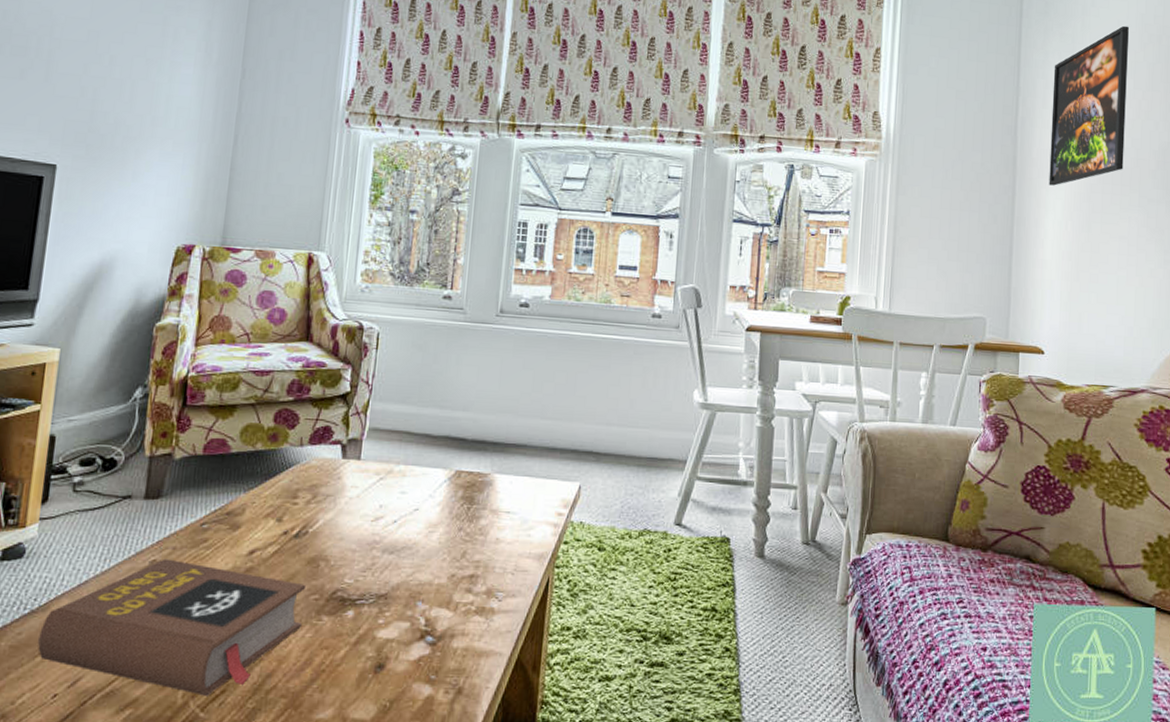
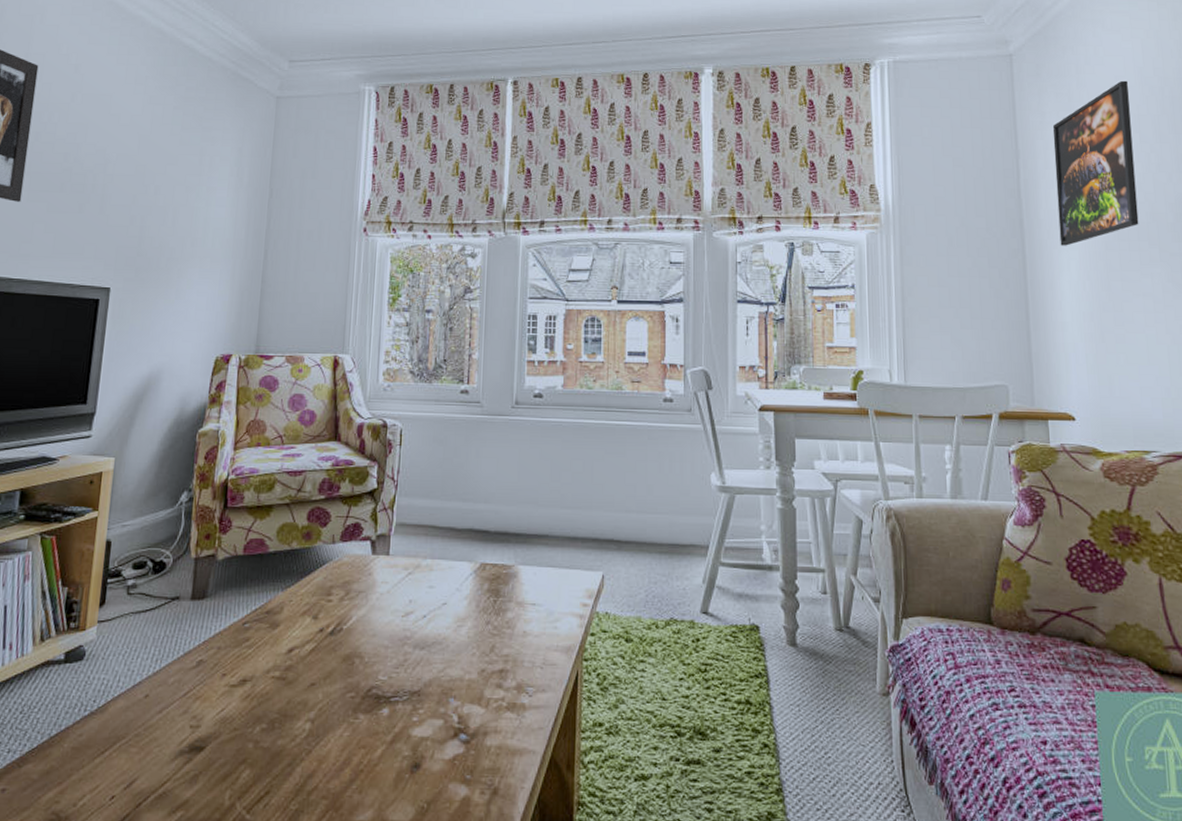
book: present [38,558,307,696] -> none [97,658,343,797]

